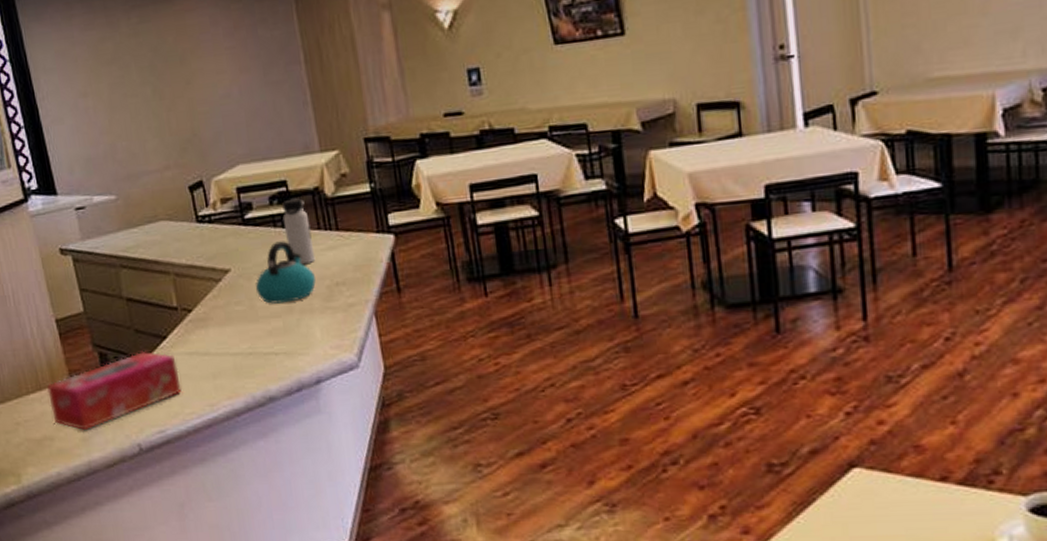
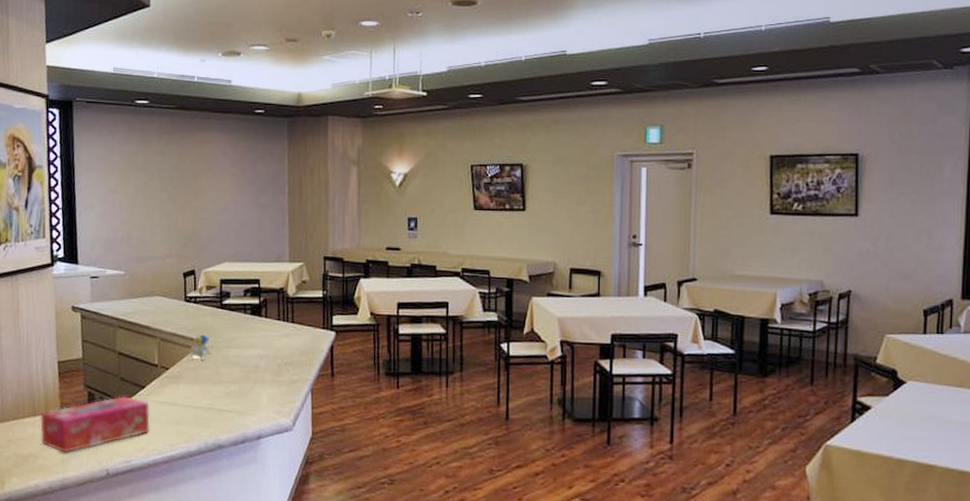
flower: none [214,261,242,295] -> present [190,334,212,361]
kettle: present [255,241,316,304] -> none [222,325,270,373]
water bottle: present [282,198,316,265] -> none [252,294,273,346]

